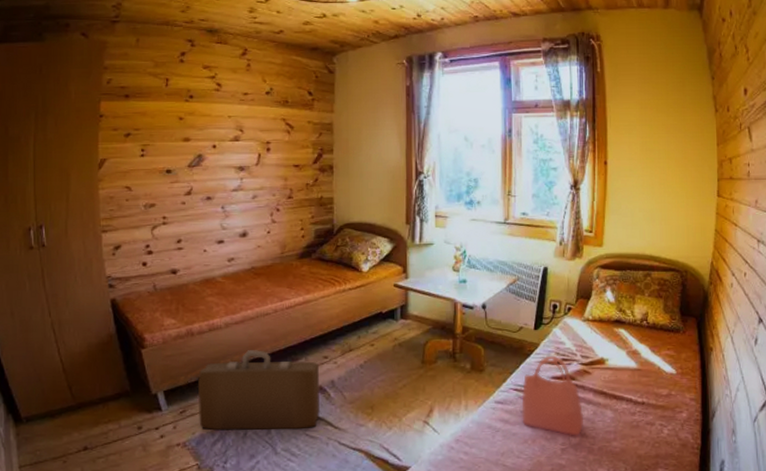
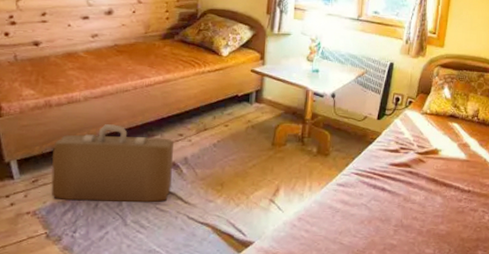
handbag: present [521,355,584,436] -> none [360,144,416,219]

